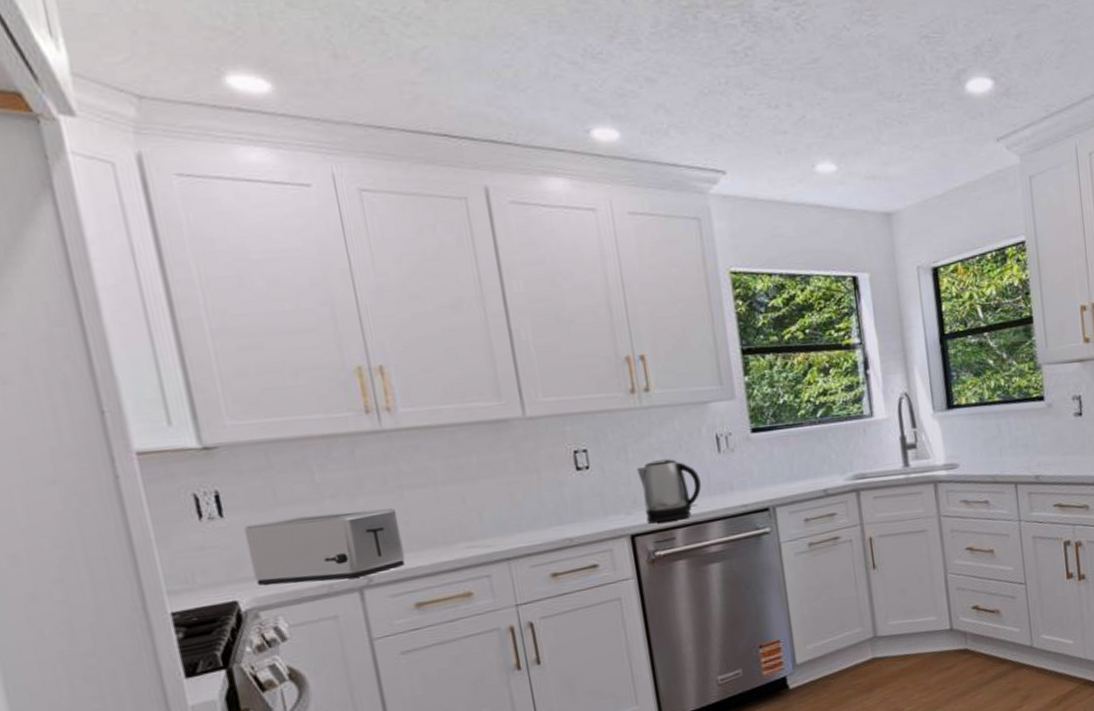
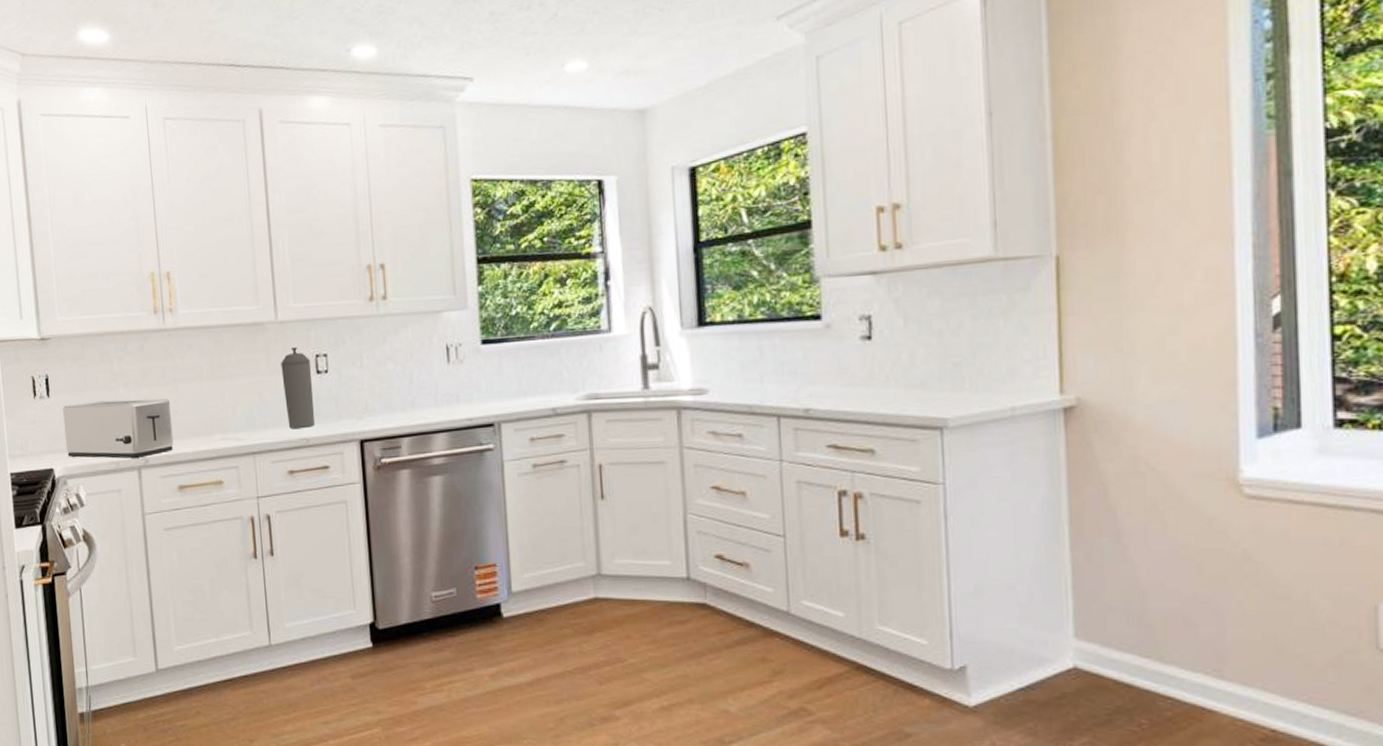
canister: none [533,443,578,531] -> present [281,346,315,429]
kettle: present [637,459,702,524] -> none [370,367,429,430]

